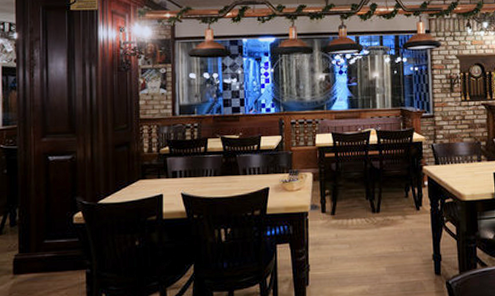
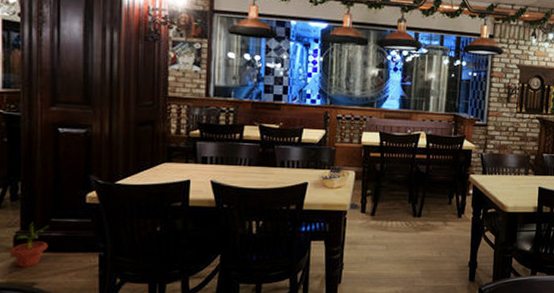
potted plant: none [10,244,43,289] -> present [9,221,50,268]

